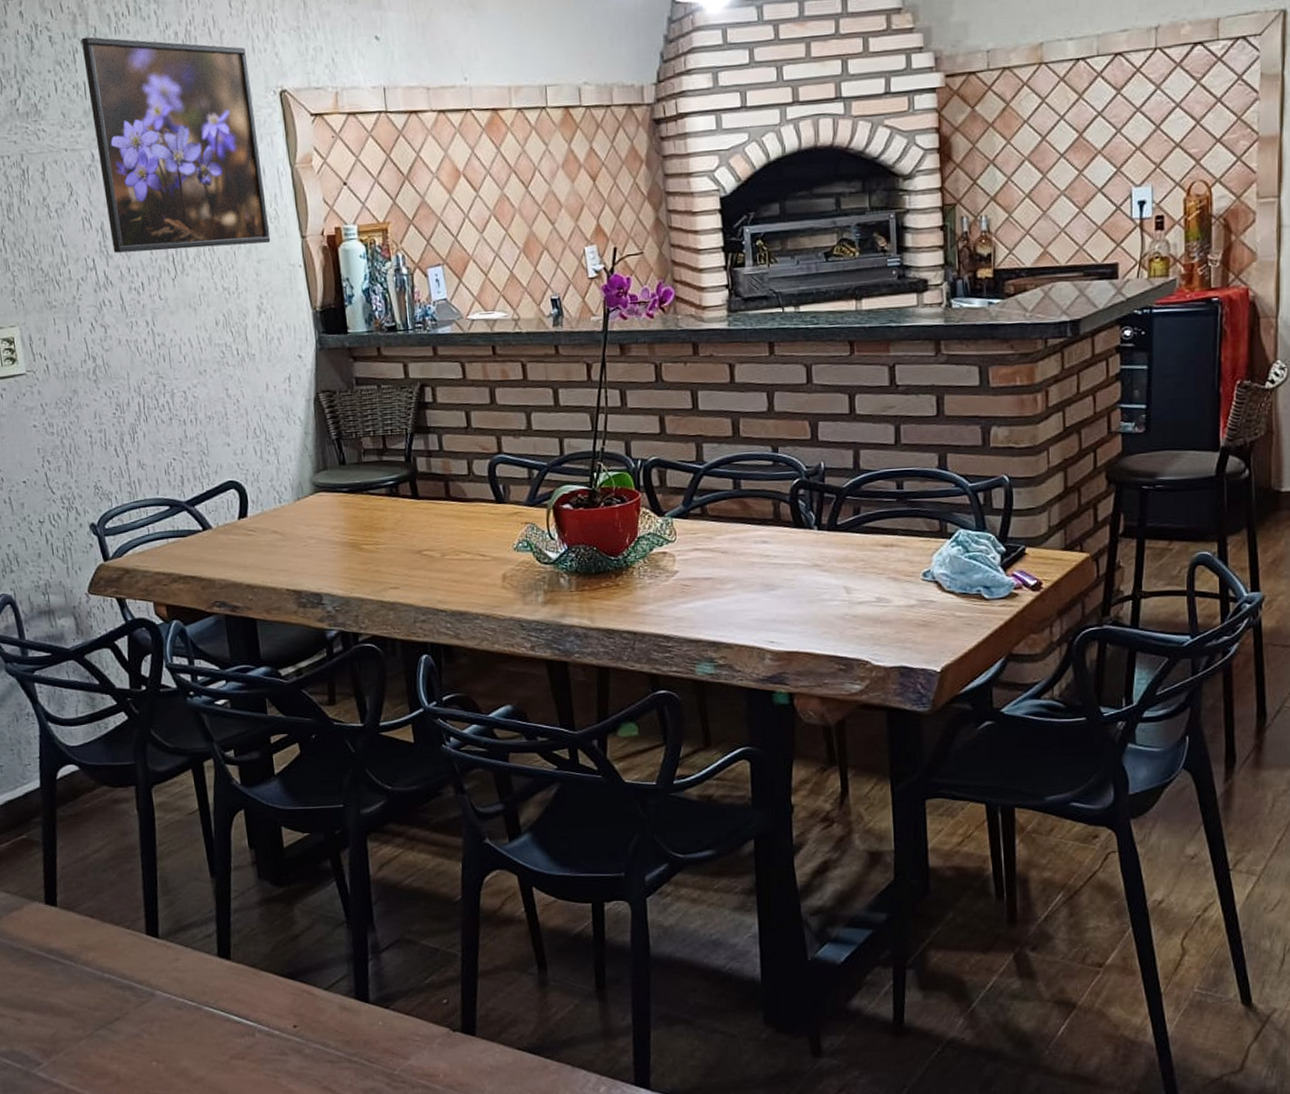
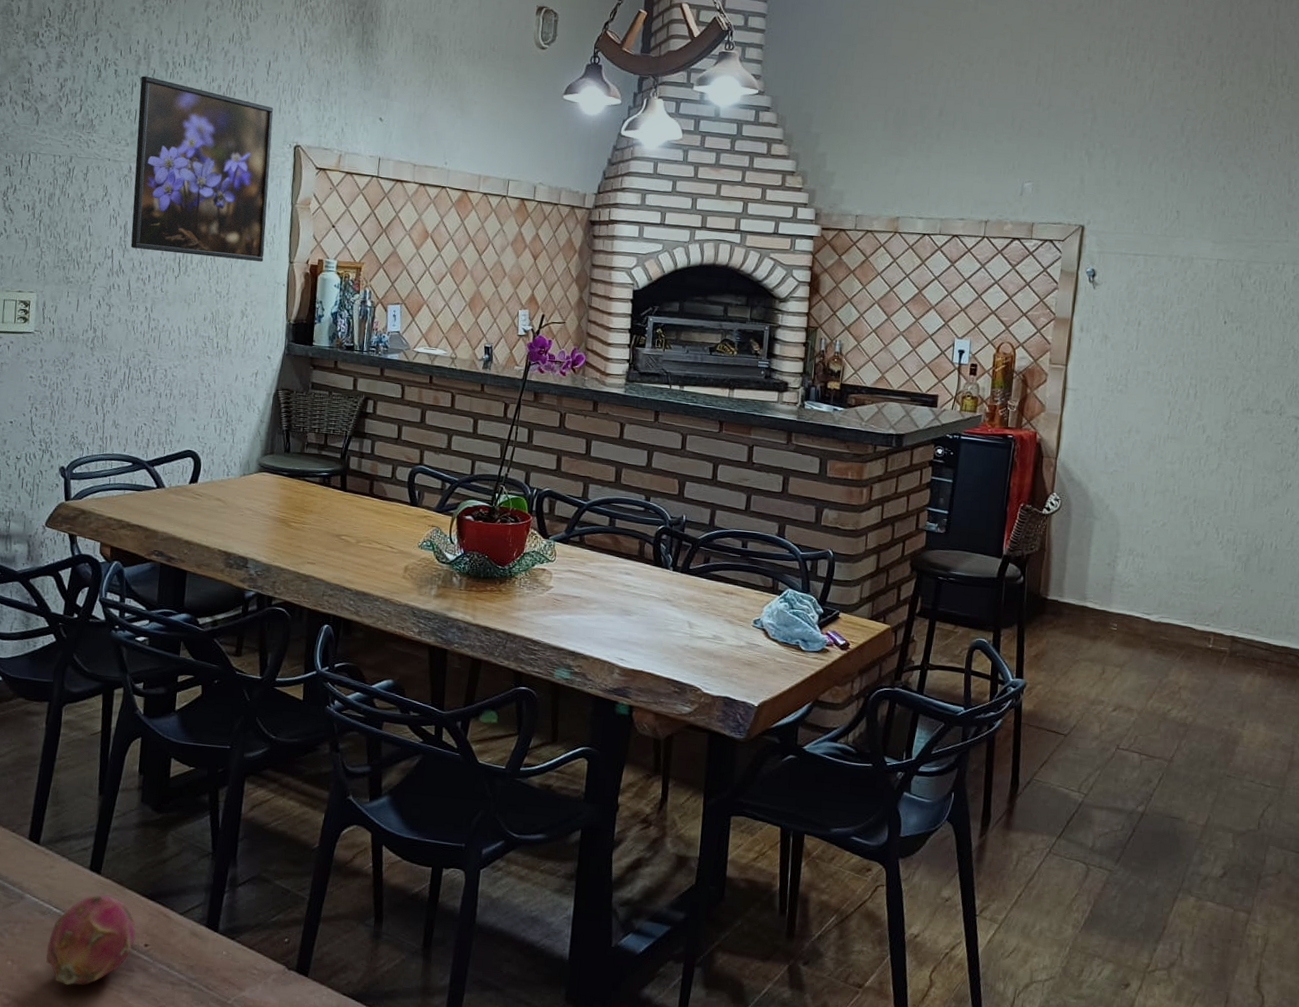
fruit: none [190,981,282,1078] -> present [45,895,136,986]

